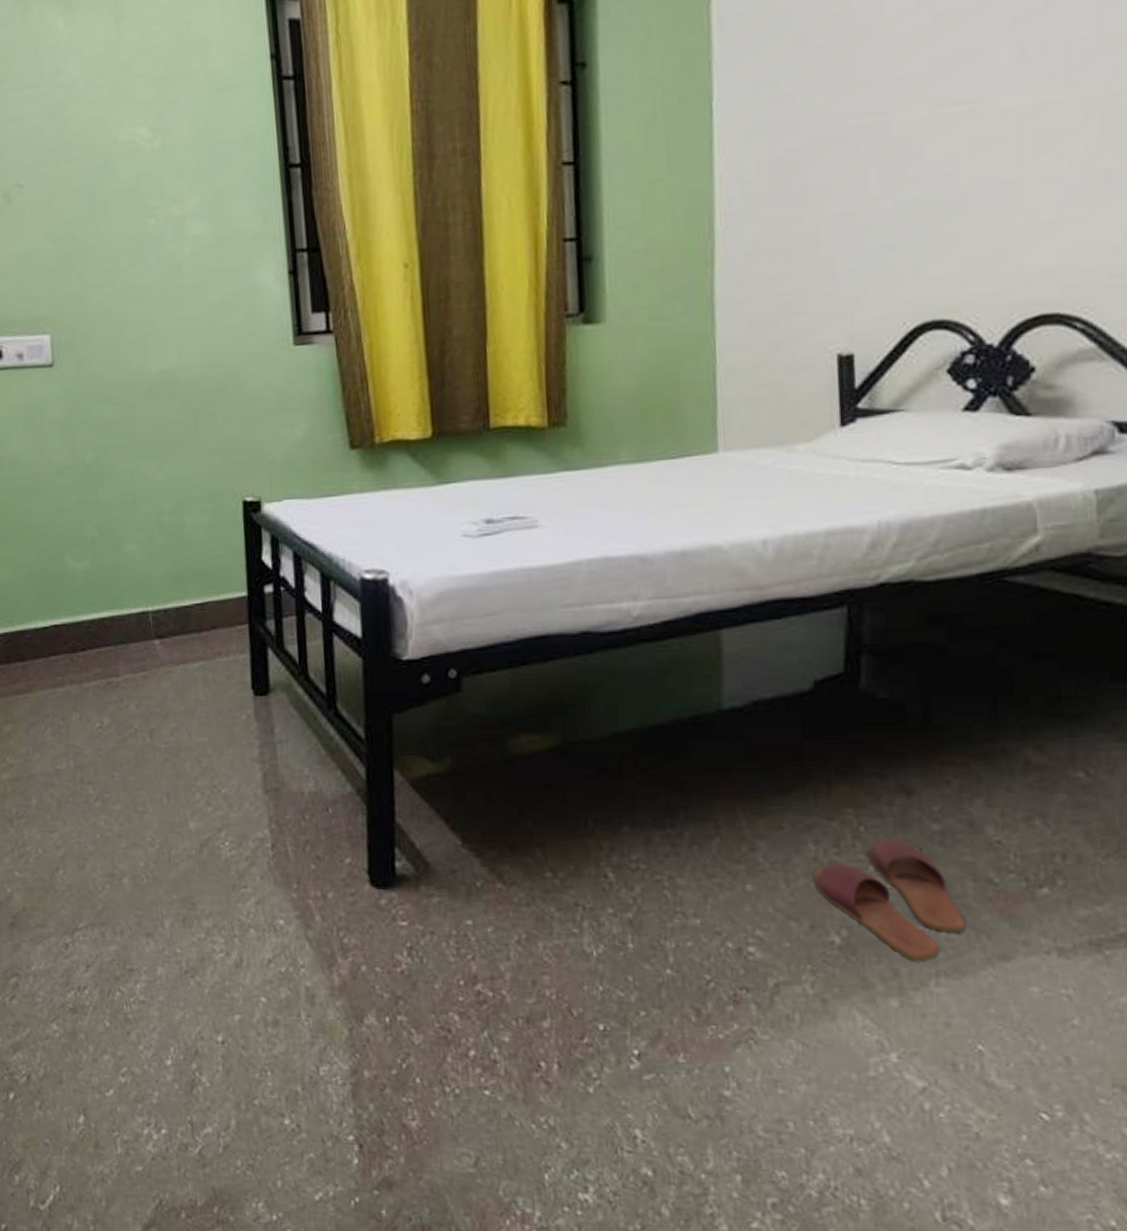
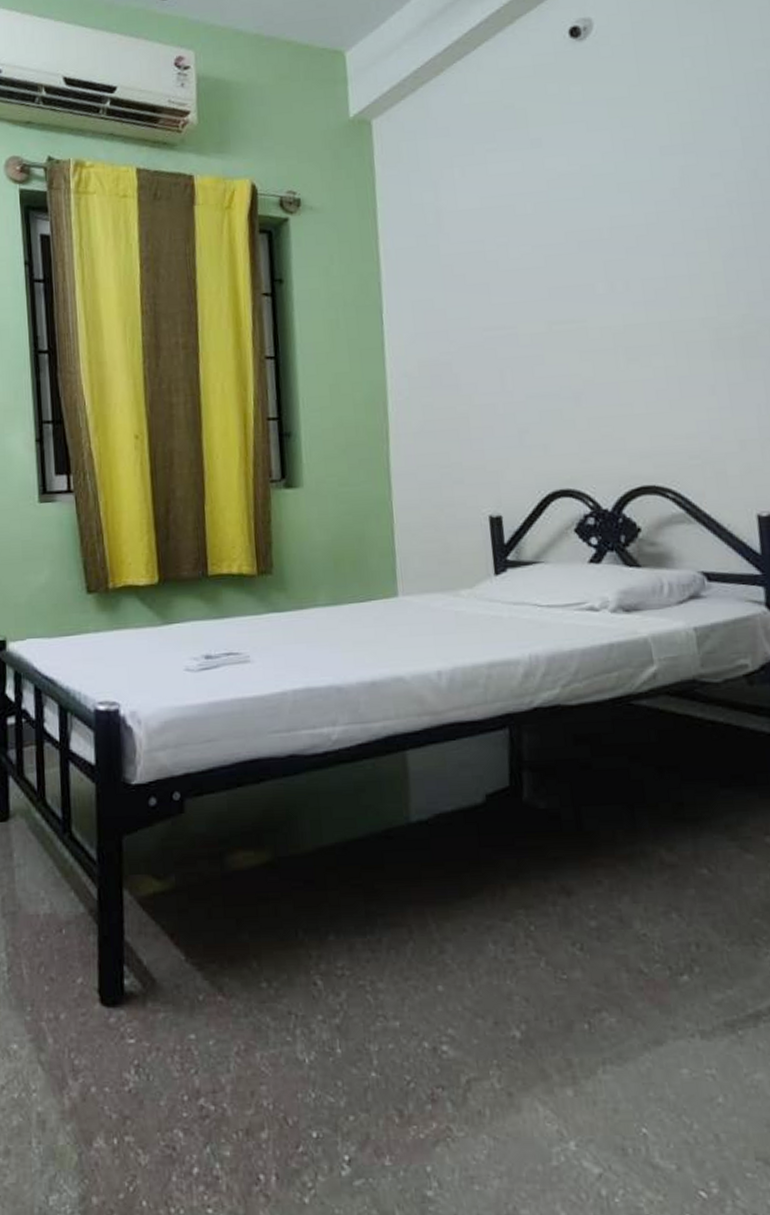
slippers: present [812,837,967,961] -> none [493,935,625,1050]

